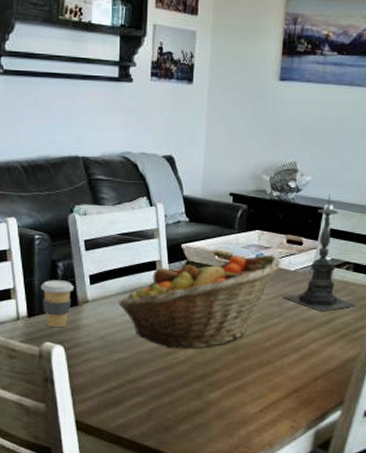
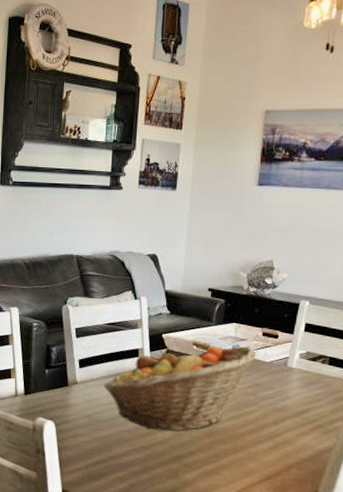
coffee cup: present [40,280,74,328] -> none [36,363,66,406]
candle holder: present [283,194,357,312] -> none [258,291,333,403]

